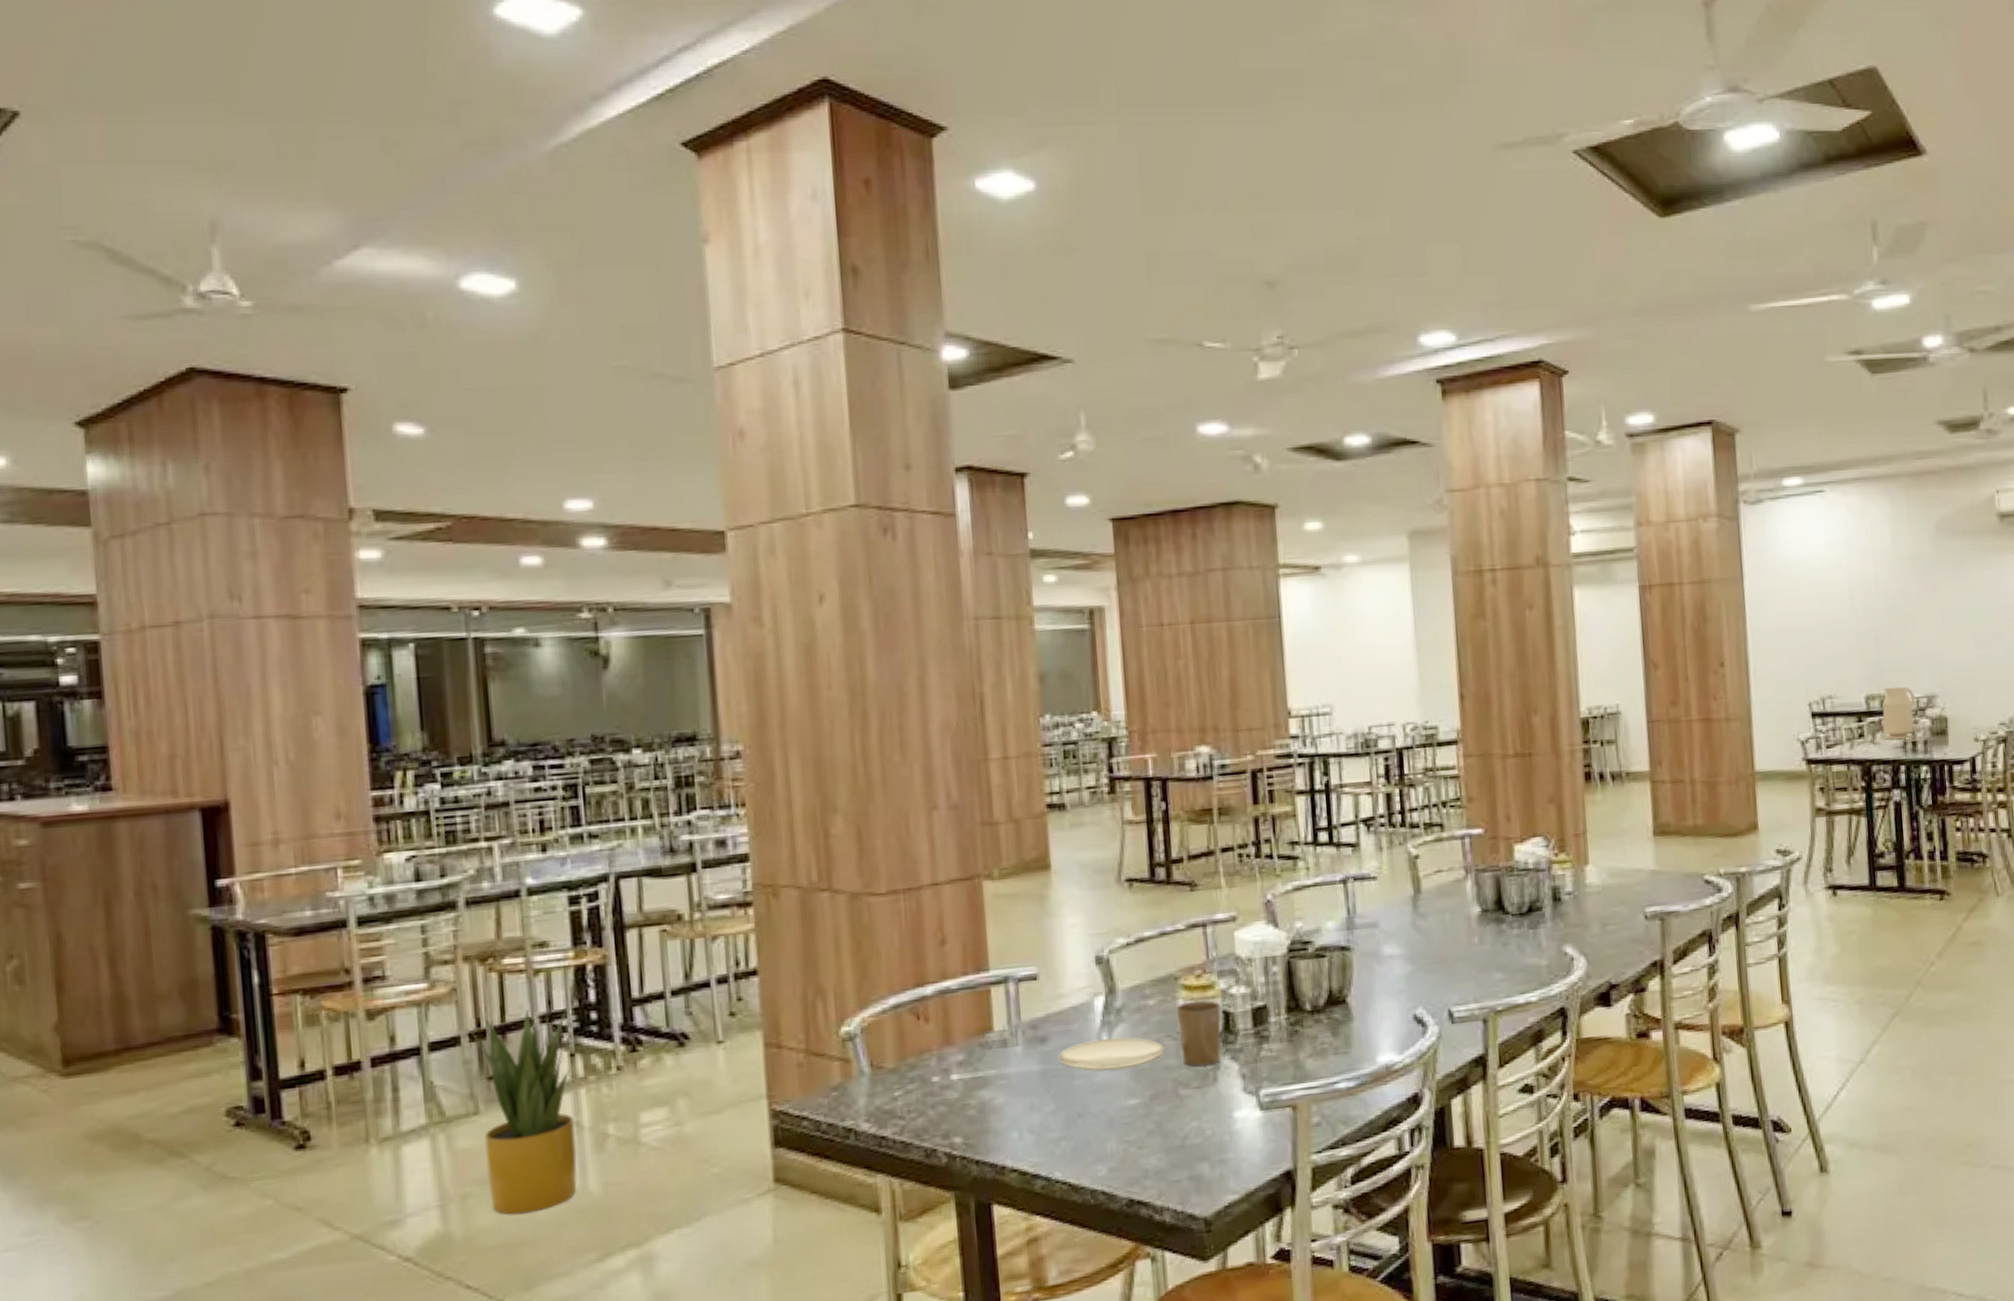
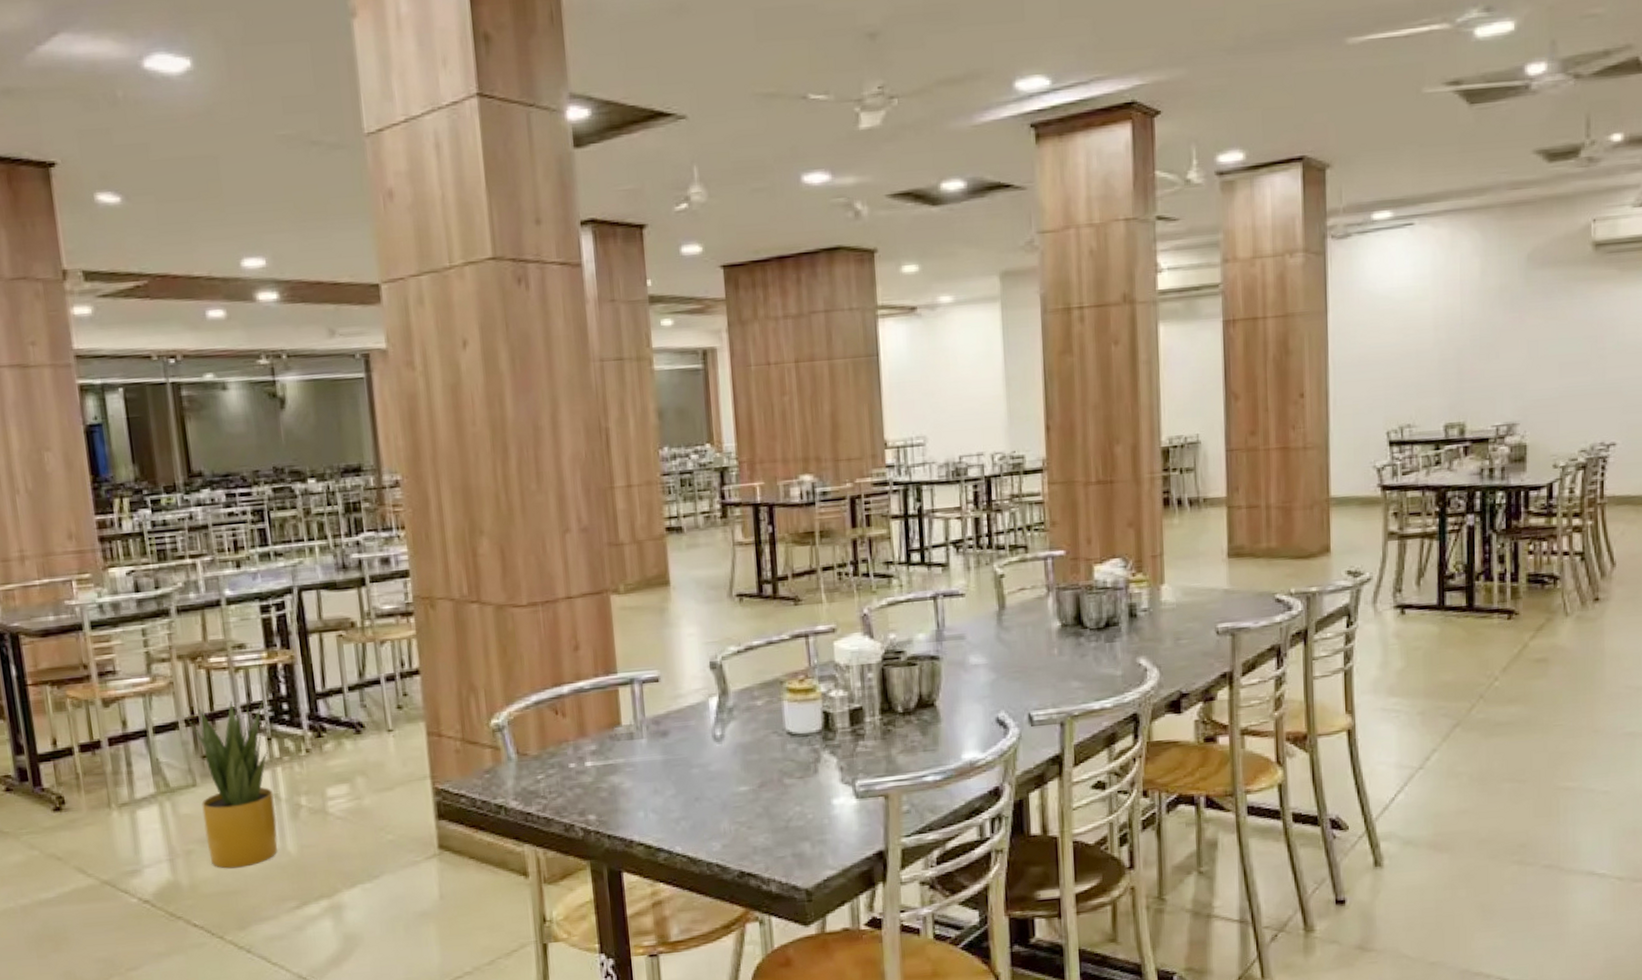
plate: present [1058,1037,1164,1072] -> none [678,733,771,762]
cup: present [1175,1000,1222,1066] -> none [781,702,823,759]
water jug: present [1882,686,1916,740] -> none [1460,415,1496,467]

